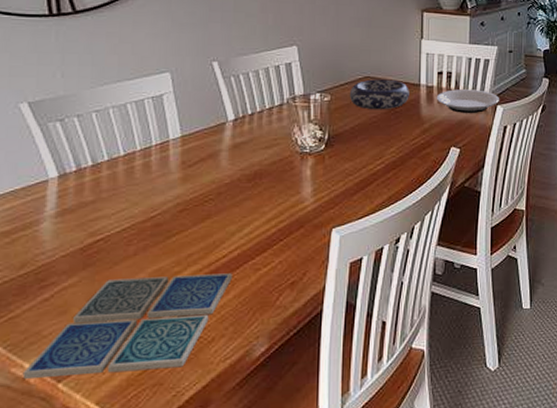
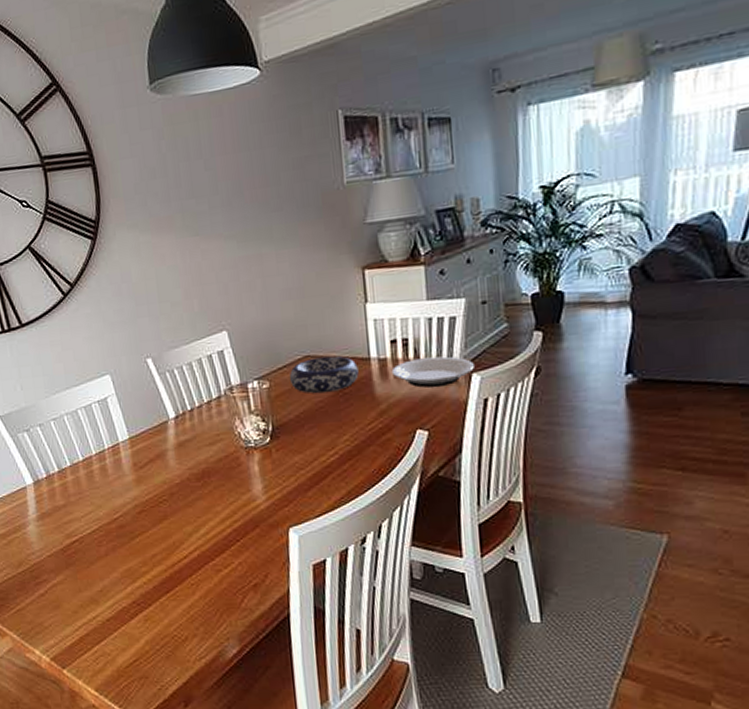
drink coaster: present [22,273,232,379] -> none [35,574,196,664]

